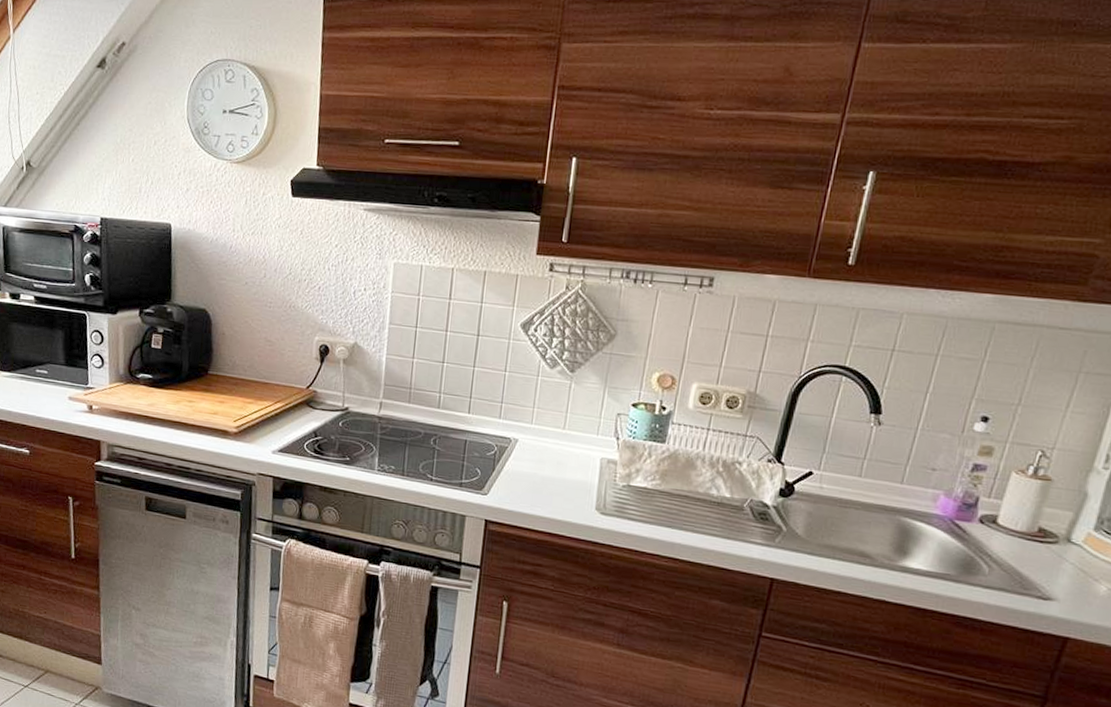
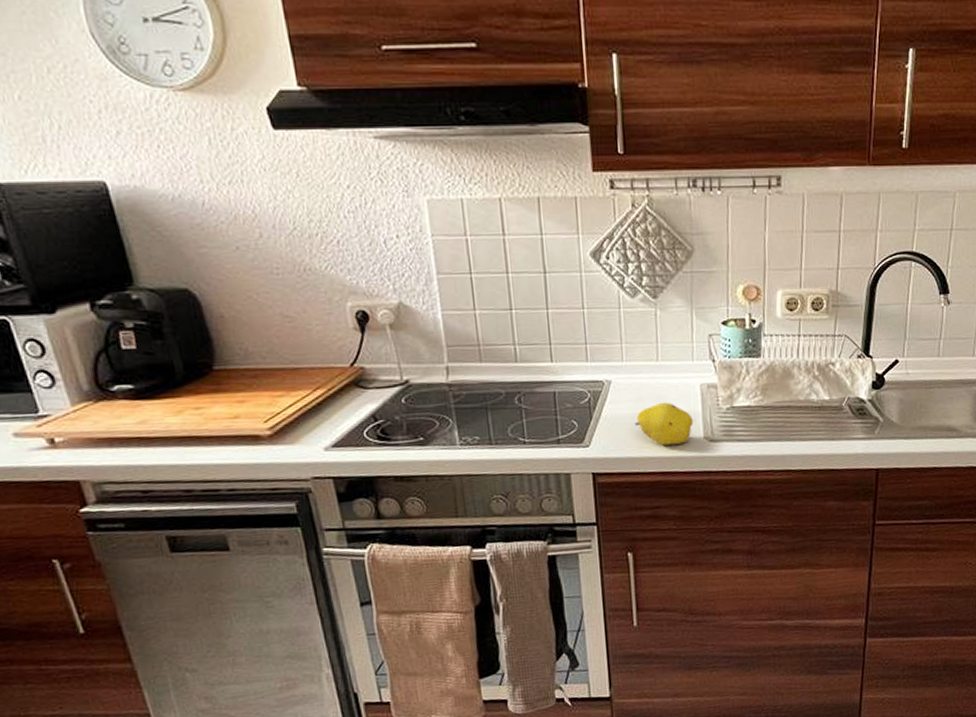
fruit: none [533,467,588,511] -> present [635,402,693,446]

